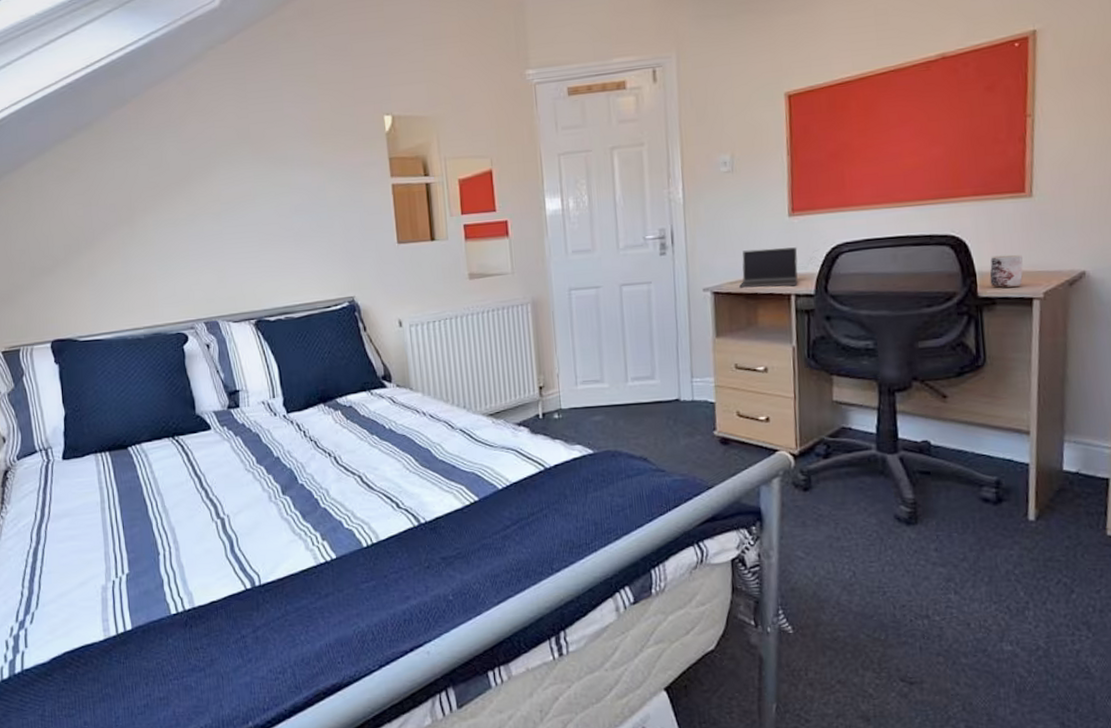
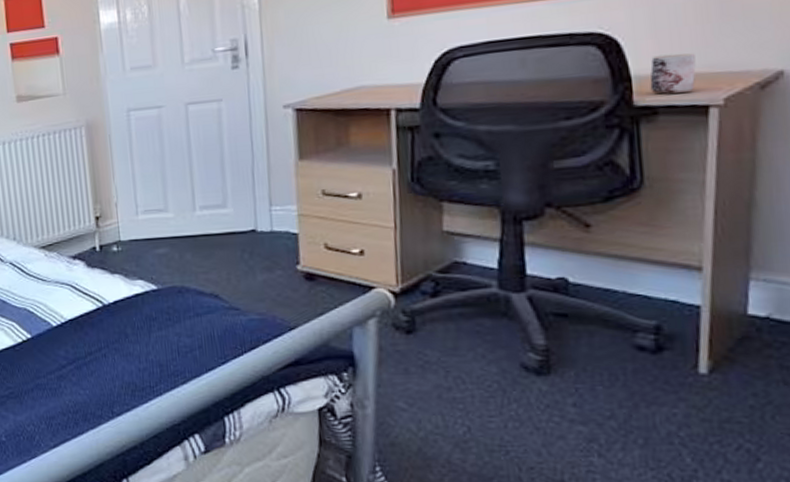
laptop computer: present [739,247,798,289] -> none [327,54,399,104]

